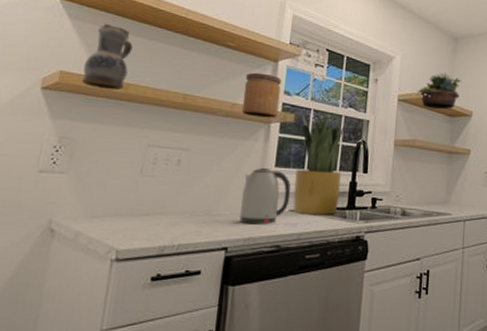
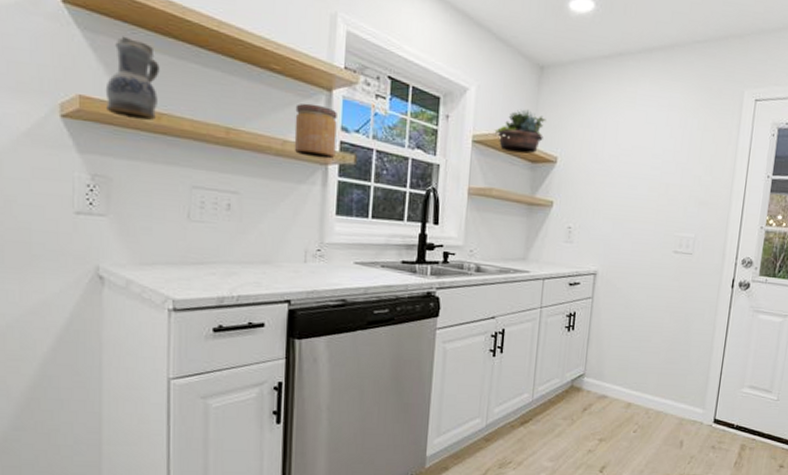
kettle: present [239,167,291,225] -> none [301,215,355,277]
planter: present [293,111,351,216] -> none [357,152,419,270]

